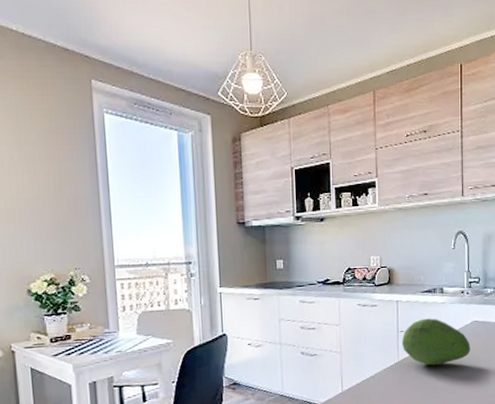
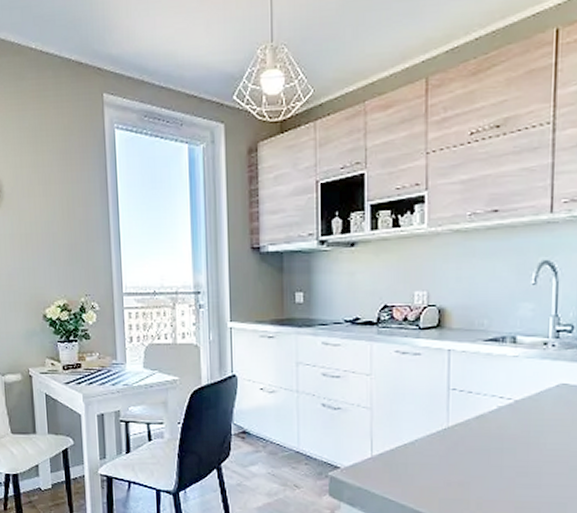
fruit: present [401,318,470,366] -> none [453,375,555,437]

